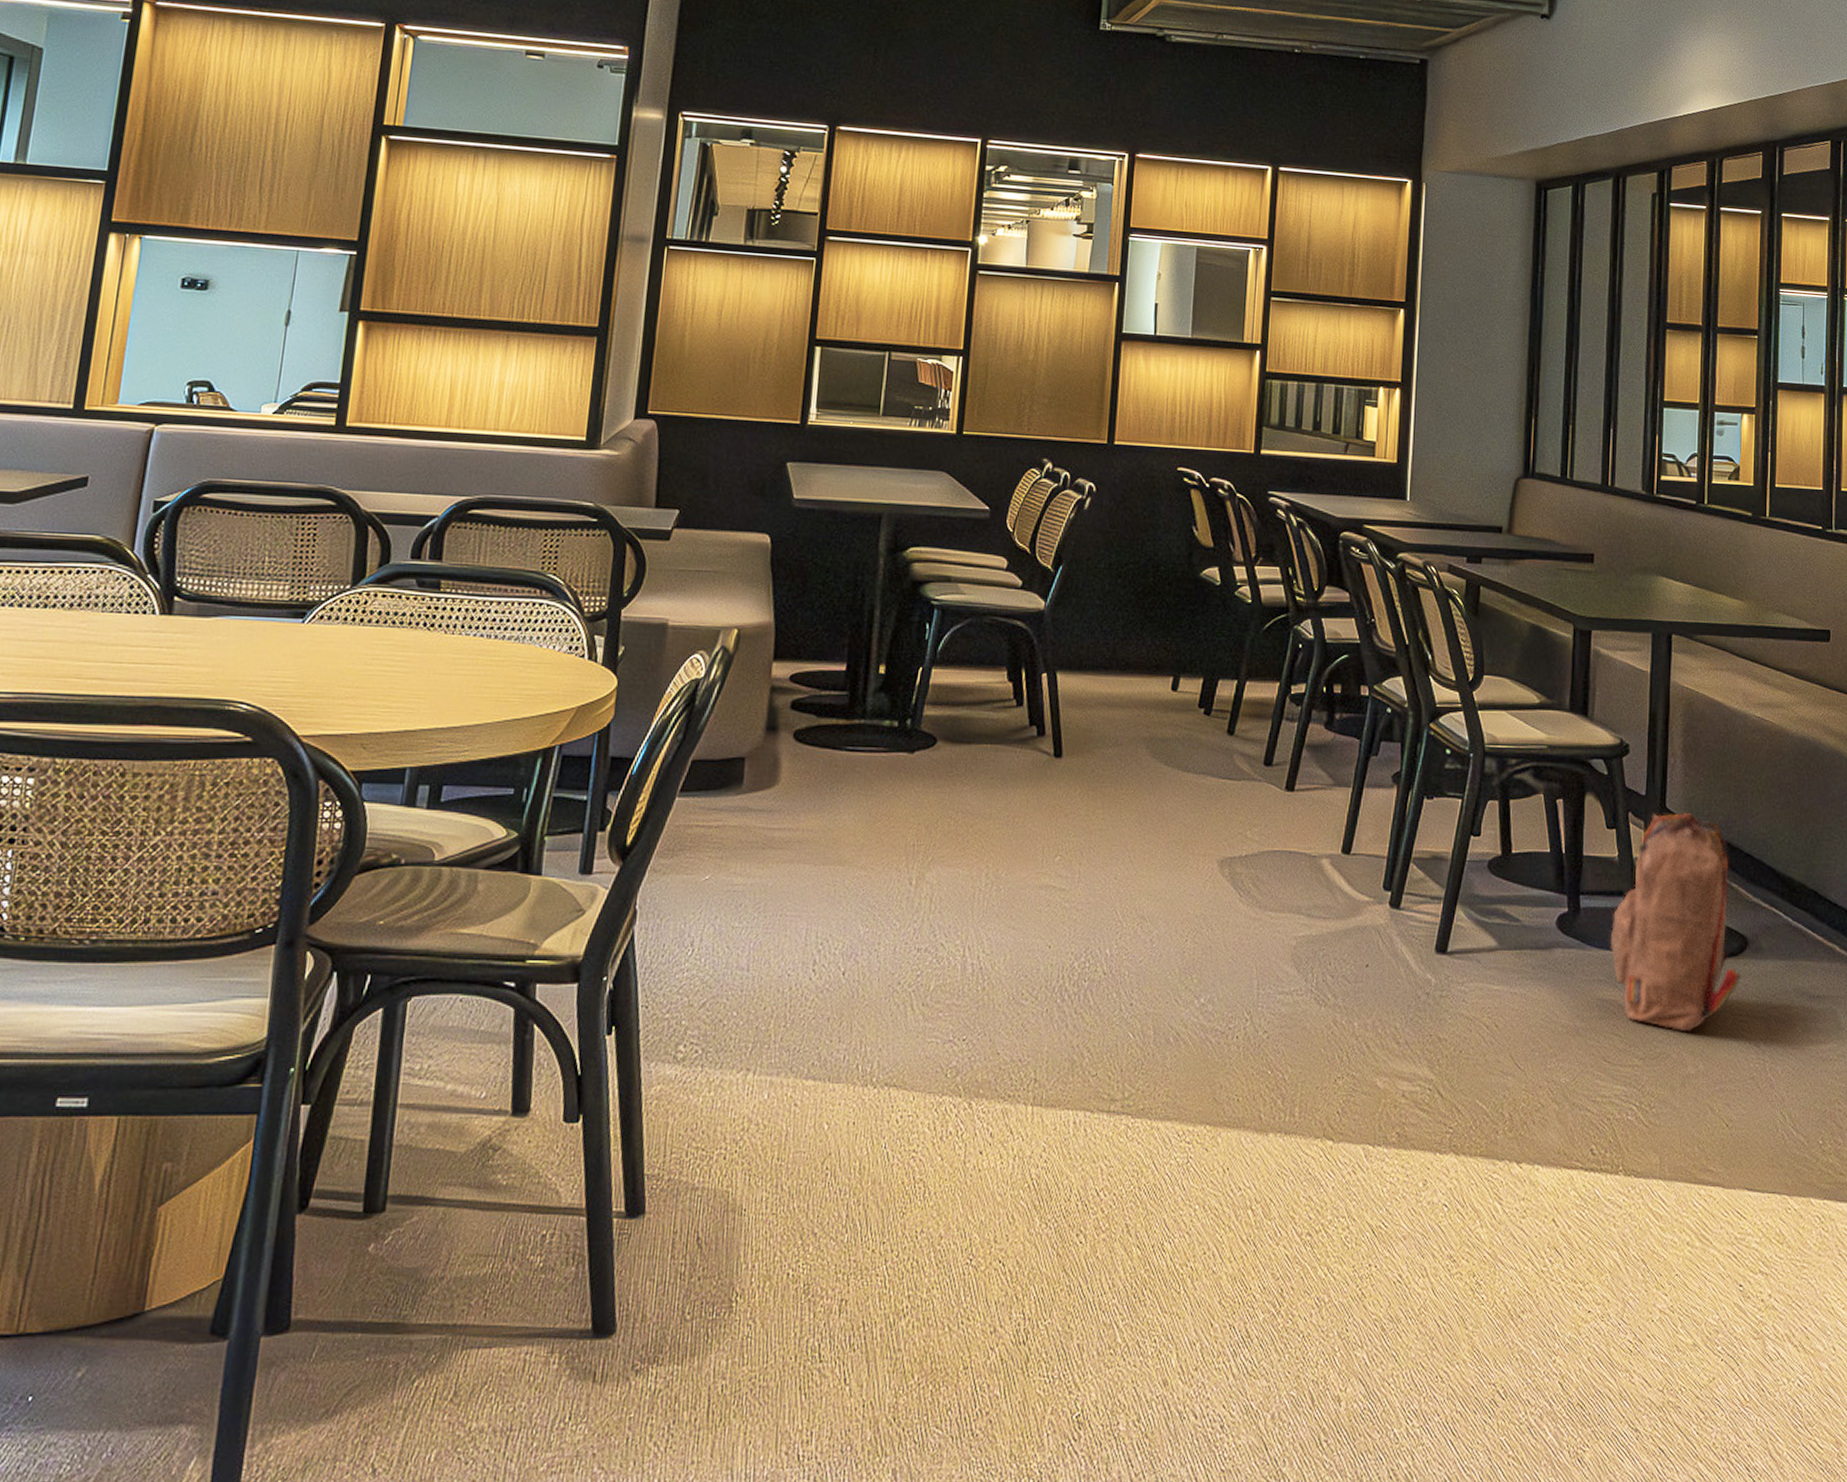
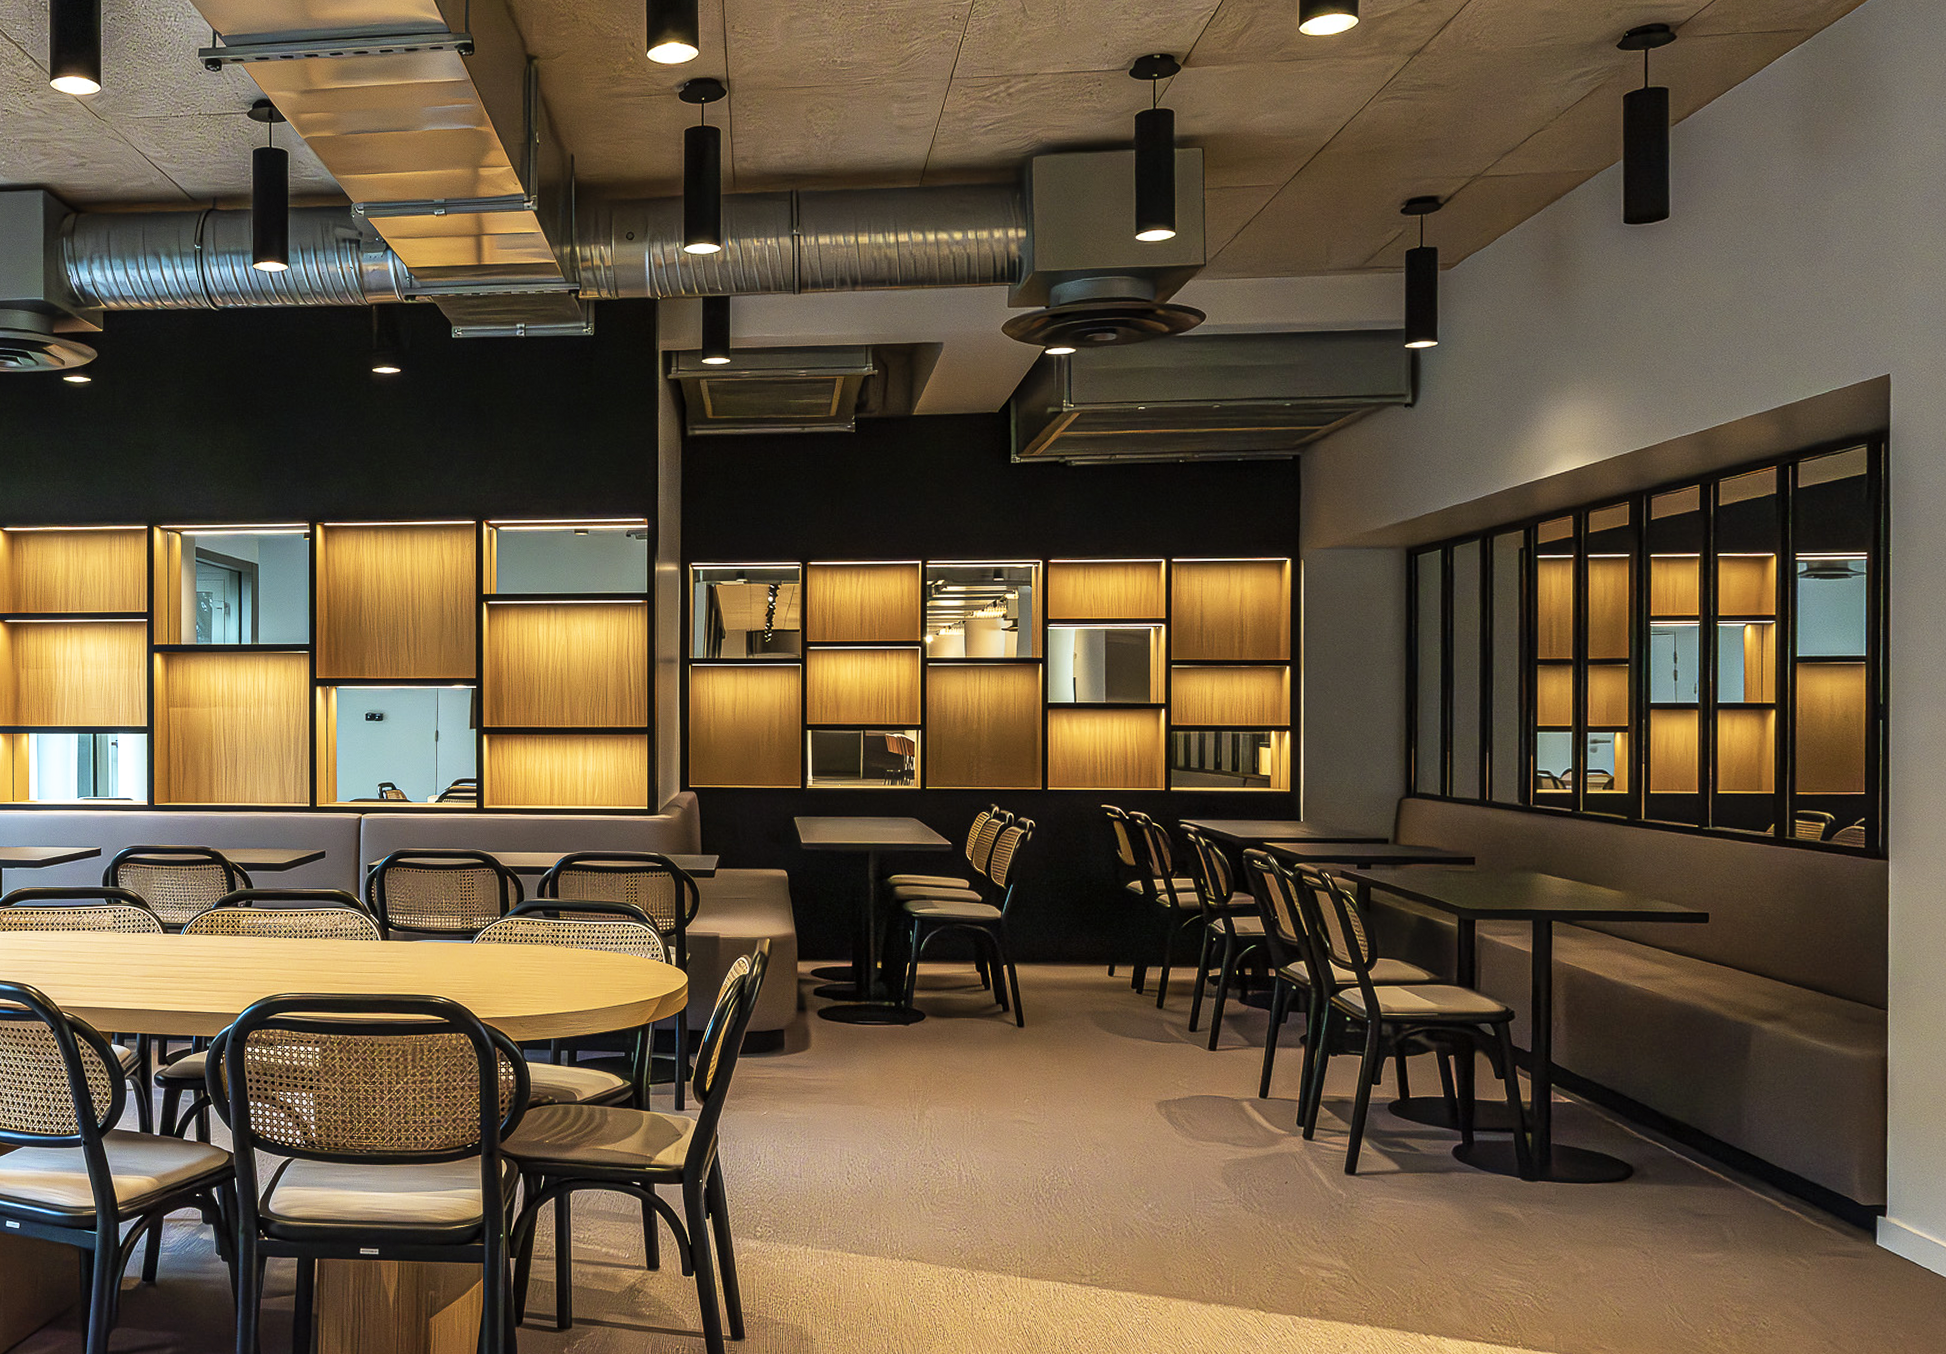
backpack: present [1610,813,1742,1032] -> none [1502,1066,1629,1240]

